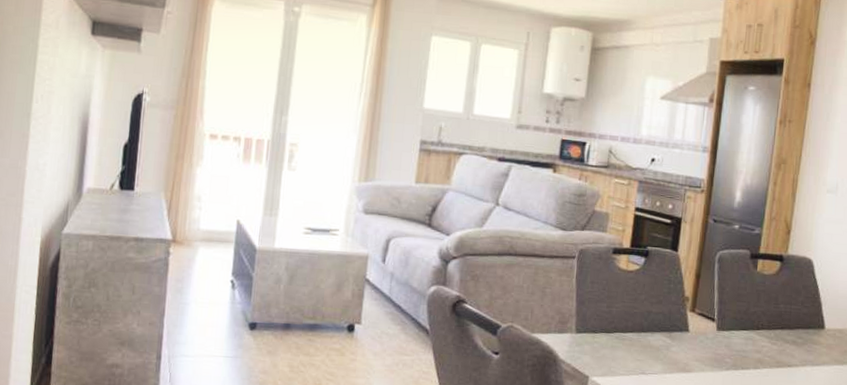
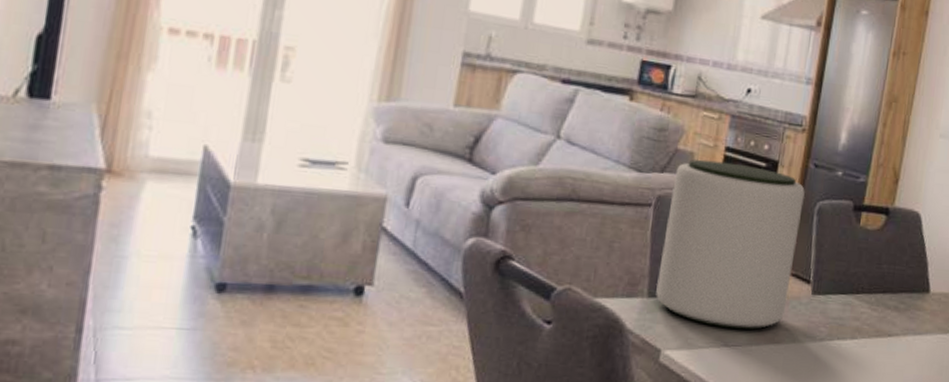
plant pot: none [582,218,706,361] -> present [656,159,805,330]

